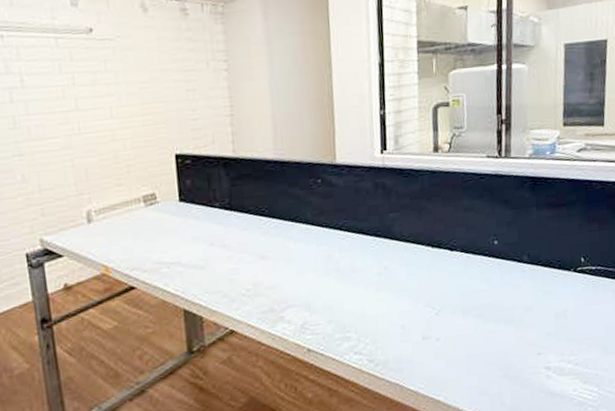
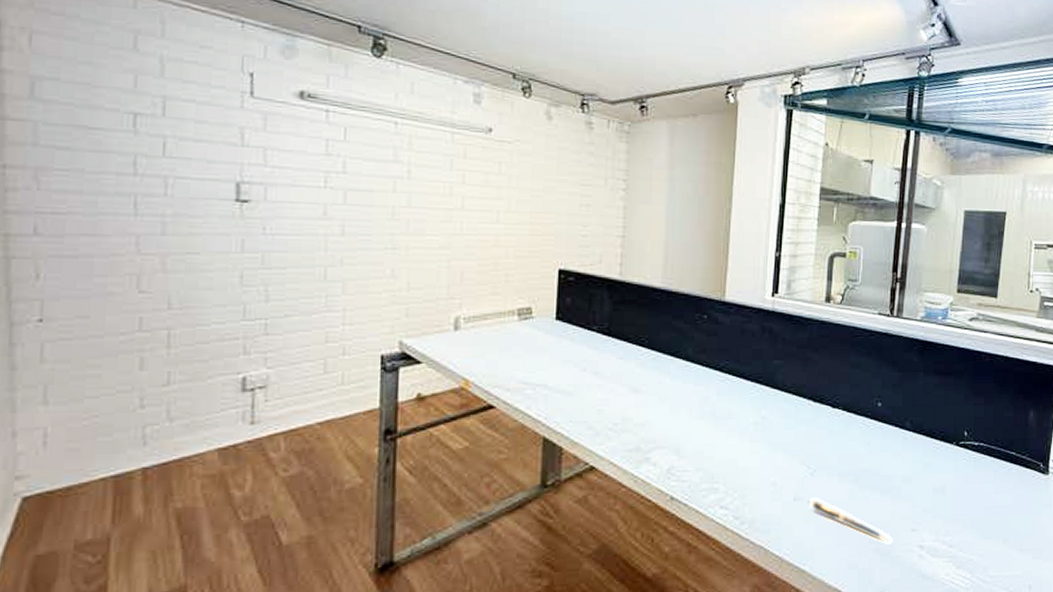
pen: none [439,337,519,367] -> present [811,500,892,541]

